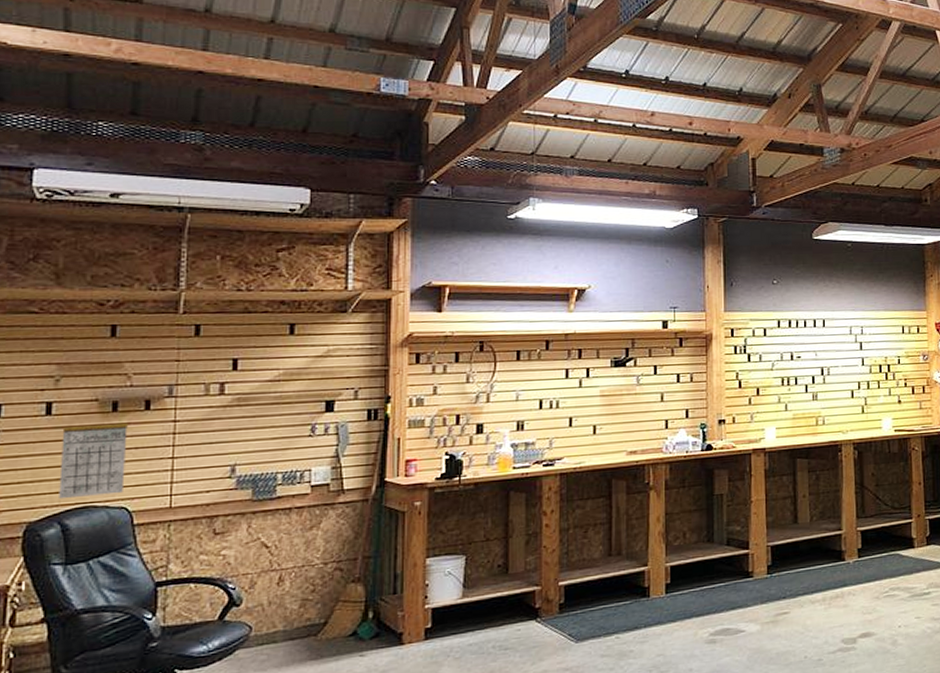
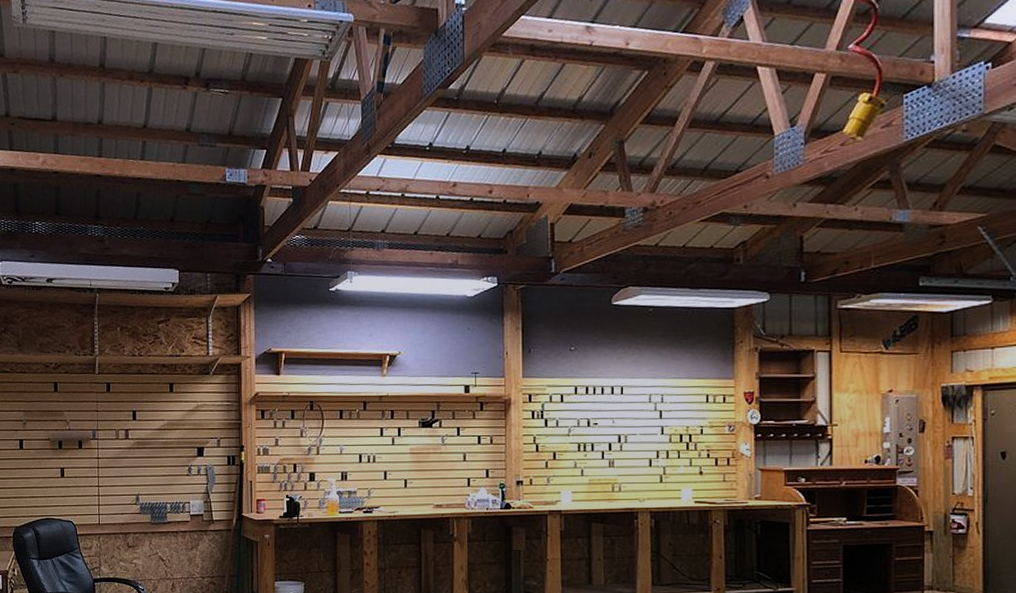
calendar: present [59,422,128,500] -> none [30,457,70,512]

